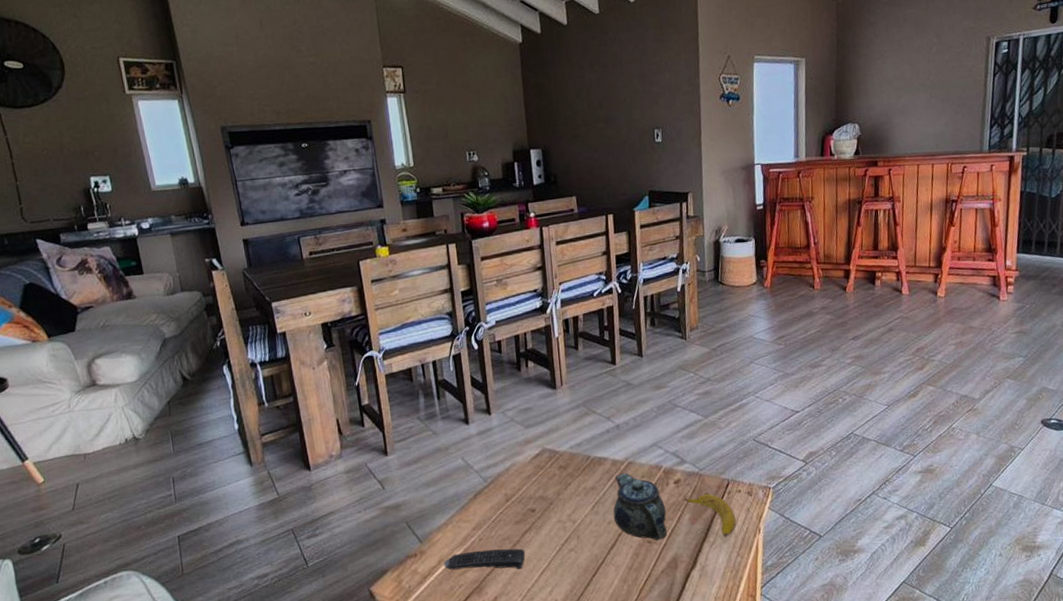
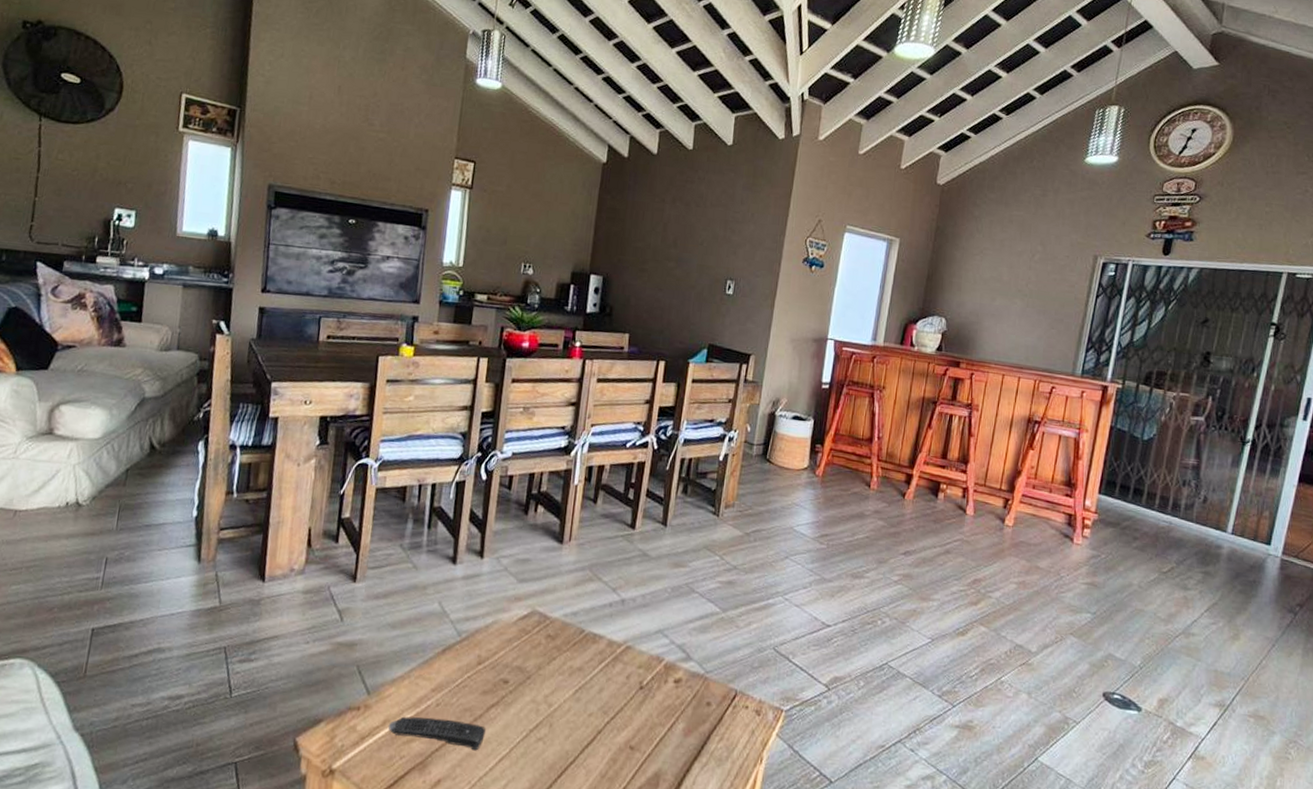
teapot: present [613,472,667,541] -> none [596,657,658,749]
banana: present [683,493,736,537] -> none [681,696,737,760]

